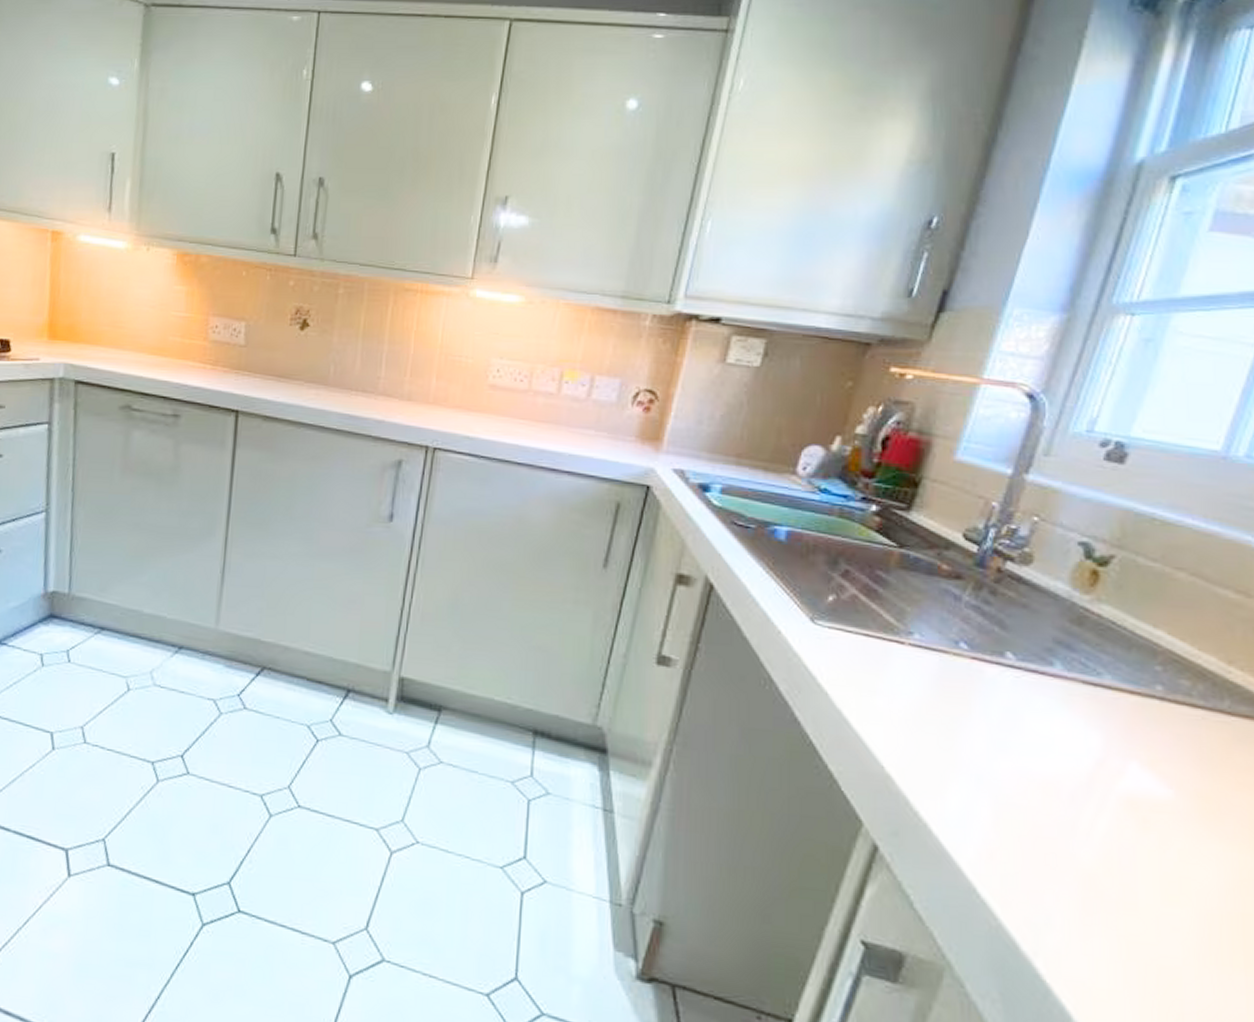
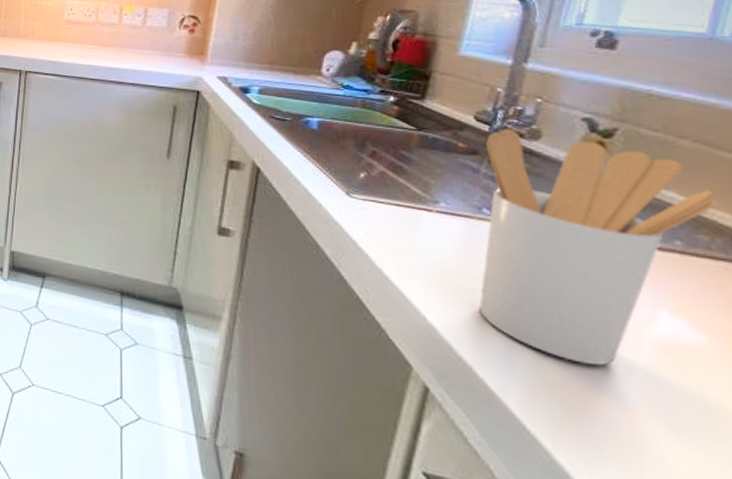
utensil holder: none [944,550,1205,823] -> present [479,129,718,367]

